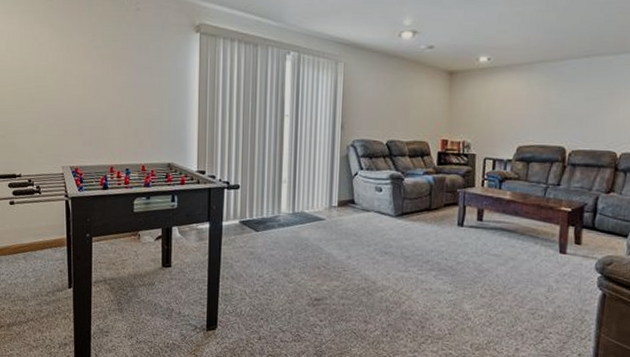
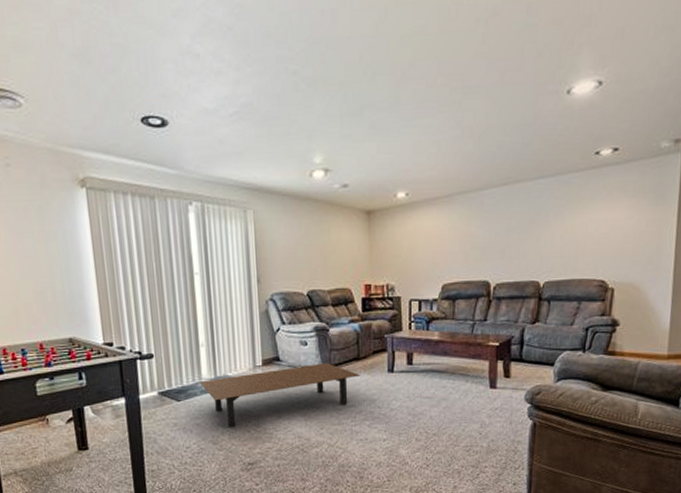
coffee table: none [278,210,431,263] -> present [200,362,361,428]

